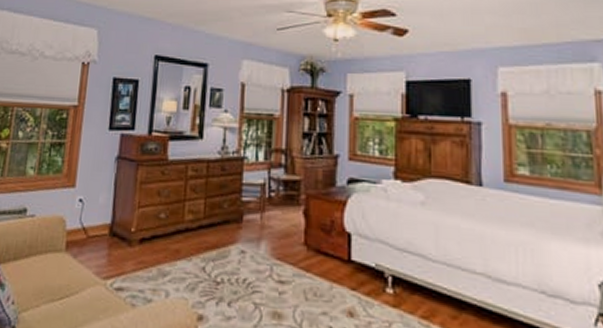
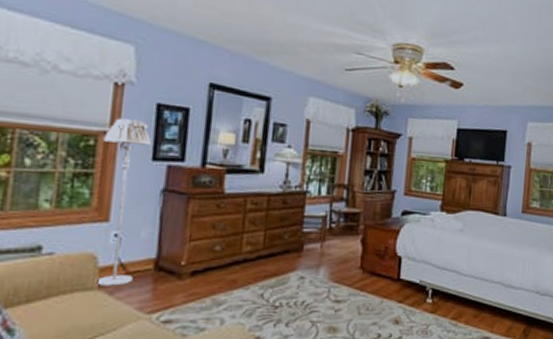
floor lamp: none [63,93,109,250] -> present [94,118,152,286]

